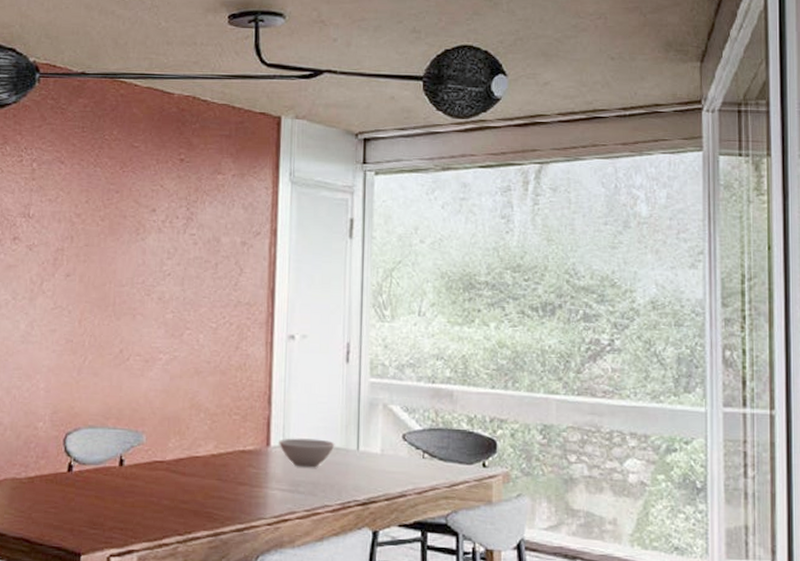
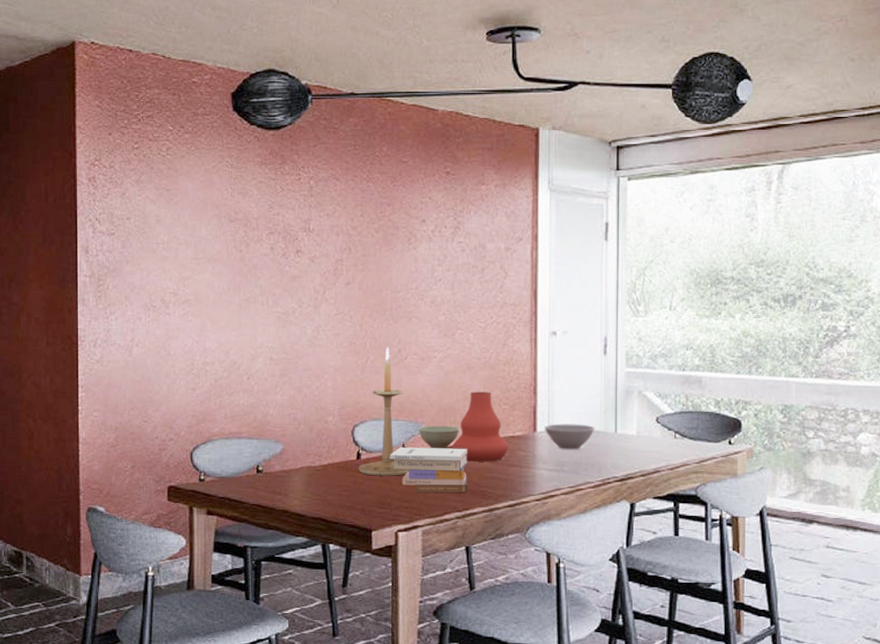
candlestick: none [68,347,126,492] -> present [358,347,409,476]
books: none [105,460,193,514] -> present [390,447,468,493]
bowl: none [138,436,184,463] -> present [418,426,460,449]
vase: none [176,399,238,479] -> present [453,392,509,462]

